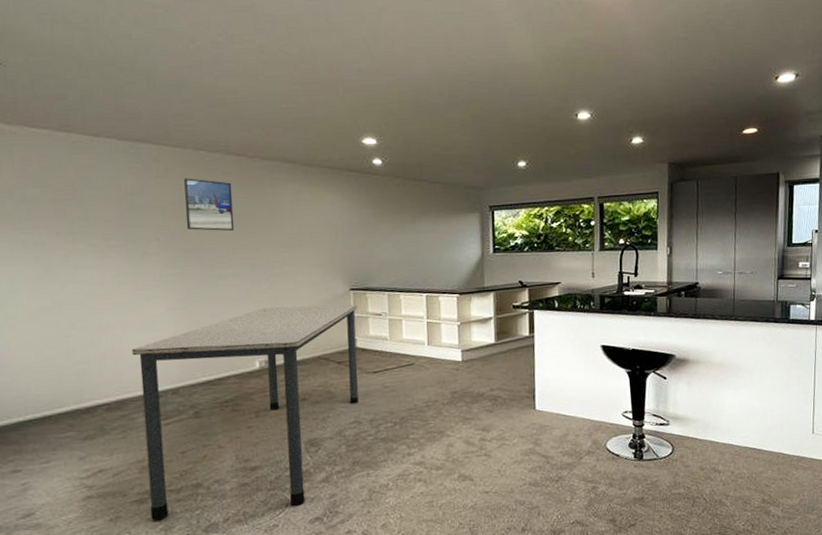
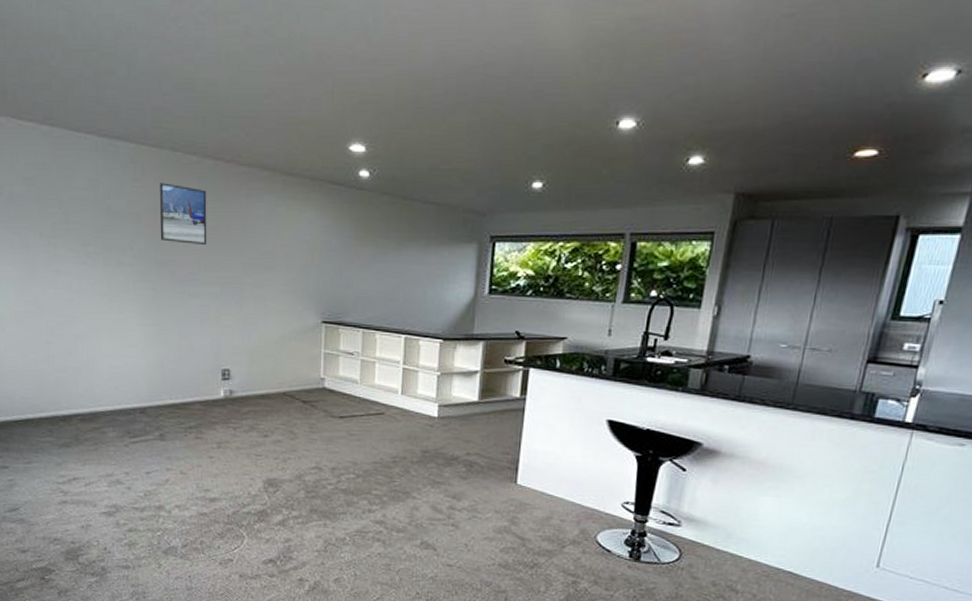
dining table: present [132,305,359,520] -> none [105,333,329,544]

